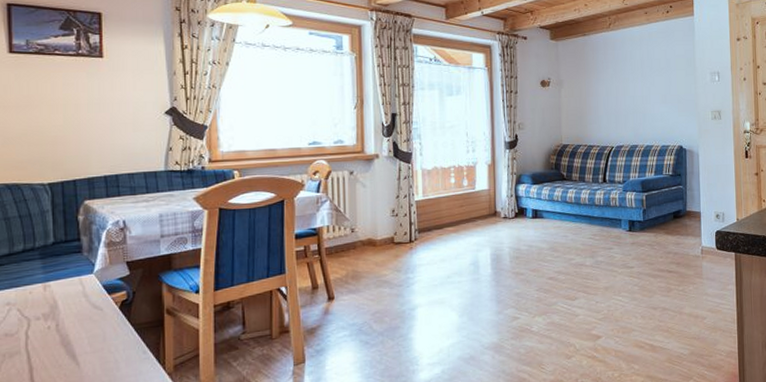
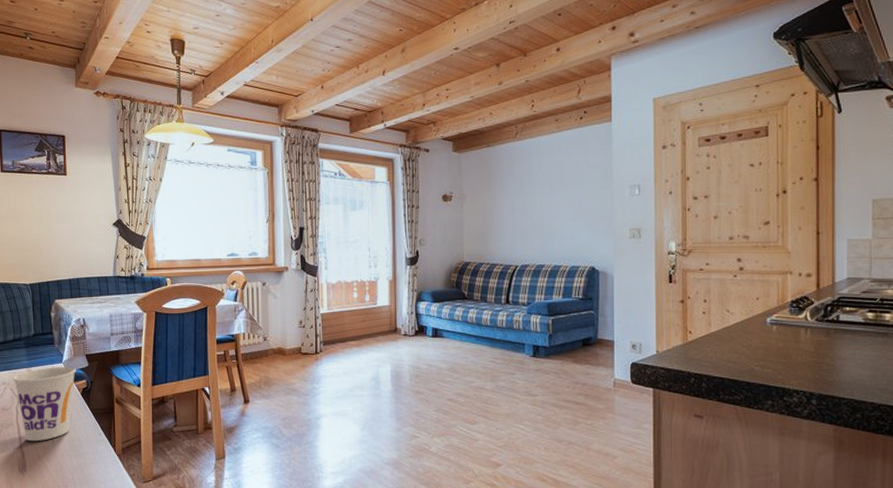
cup: none [22,277,114,371] -> present [13,367,77,442]

